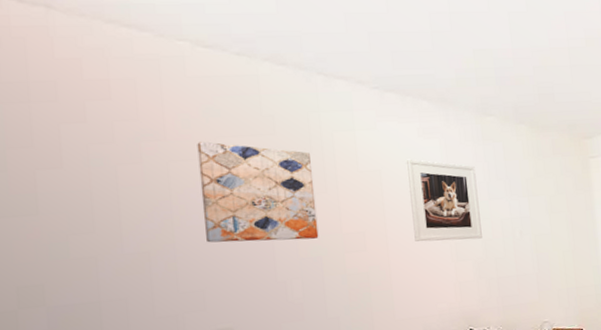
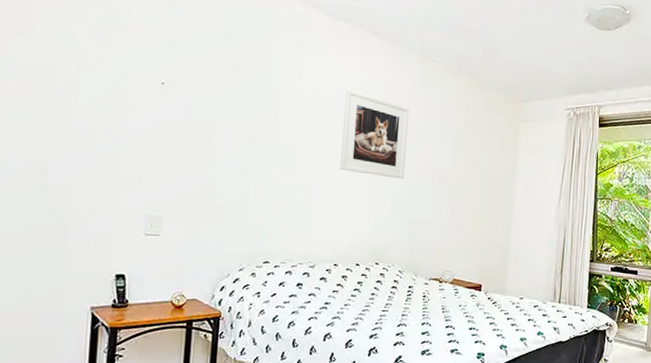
wall art: present [197,141,319,243] -> none [151,36,258,149]

